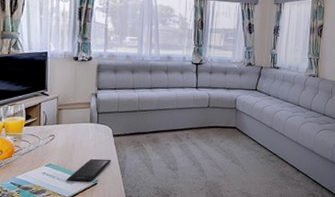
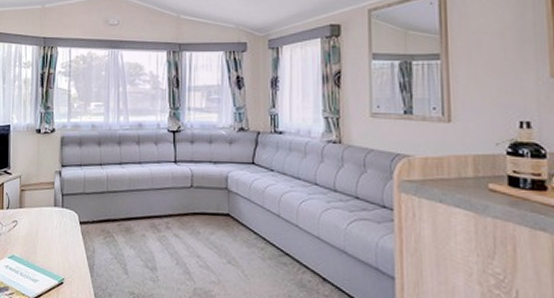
smartphone: present [66,158,112,182] -> none [29,251,79,280]

